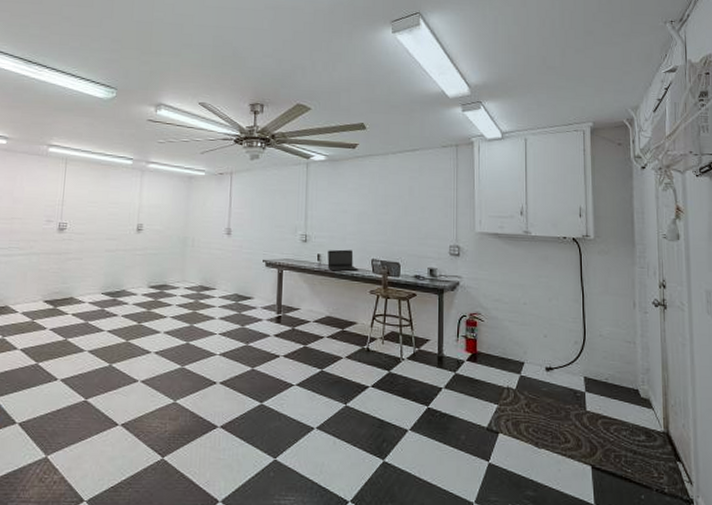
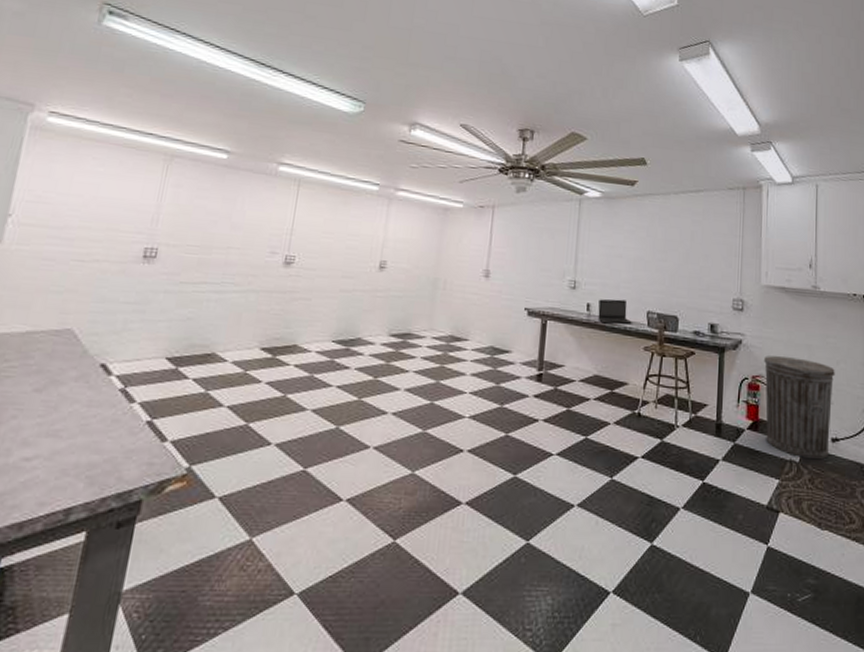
trash can: none [479,294,548,387] -> present [763,355,835,460]

